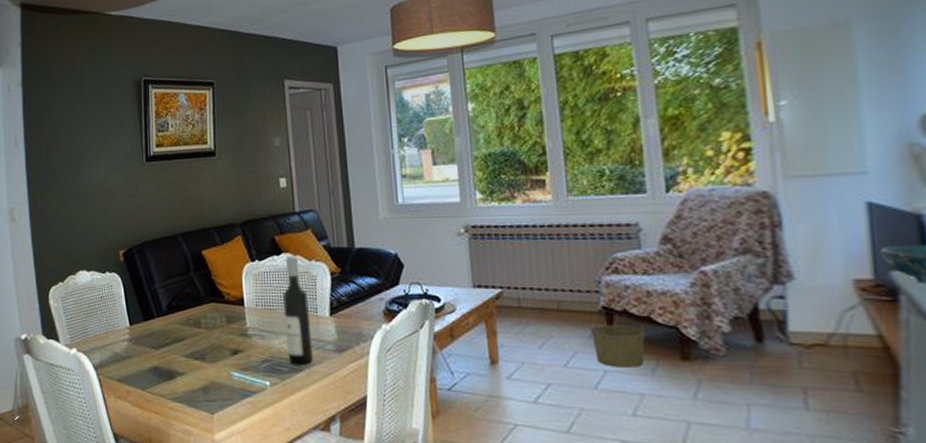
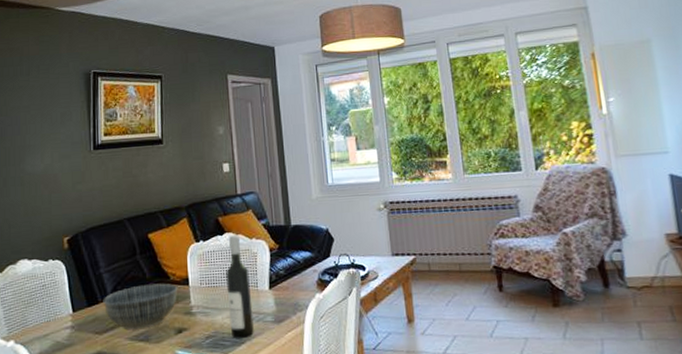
bowl: none [158,302,233,346] -> present [103,283,178,329]
basket: present [589,324,646,367] -> none [484,279,527,317]

